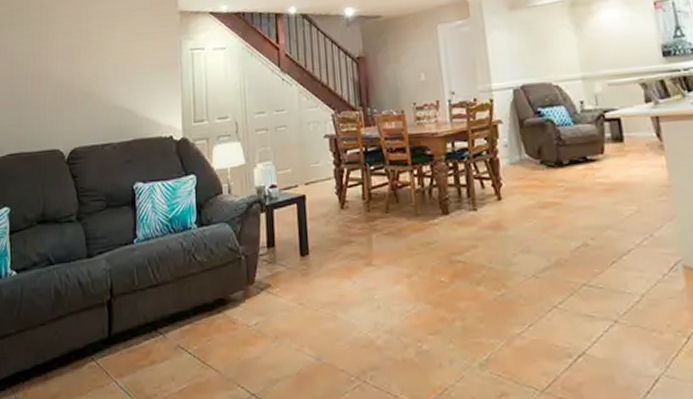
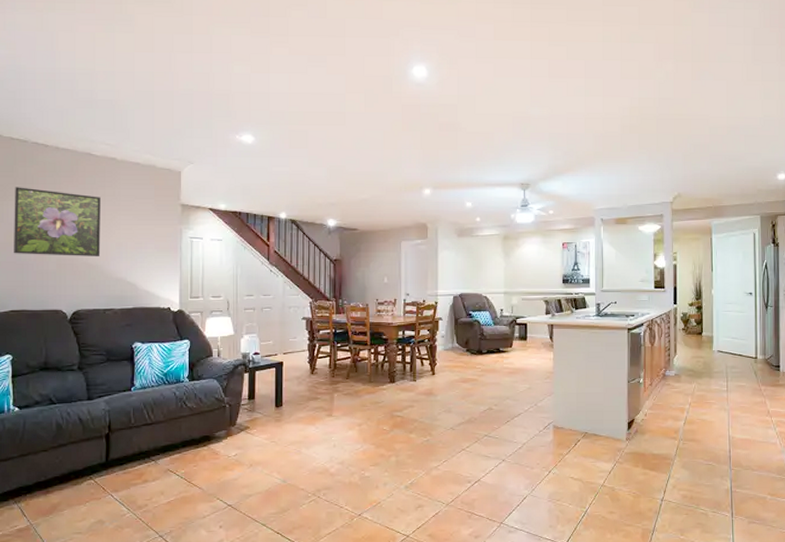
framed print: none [11,13,97,89] -> present [14,187,101,256]

